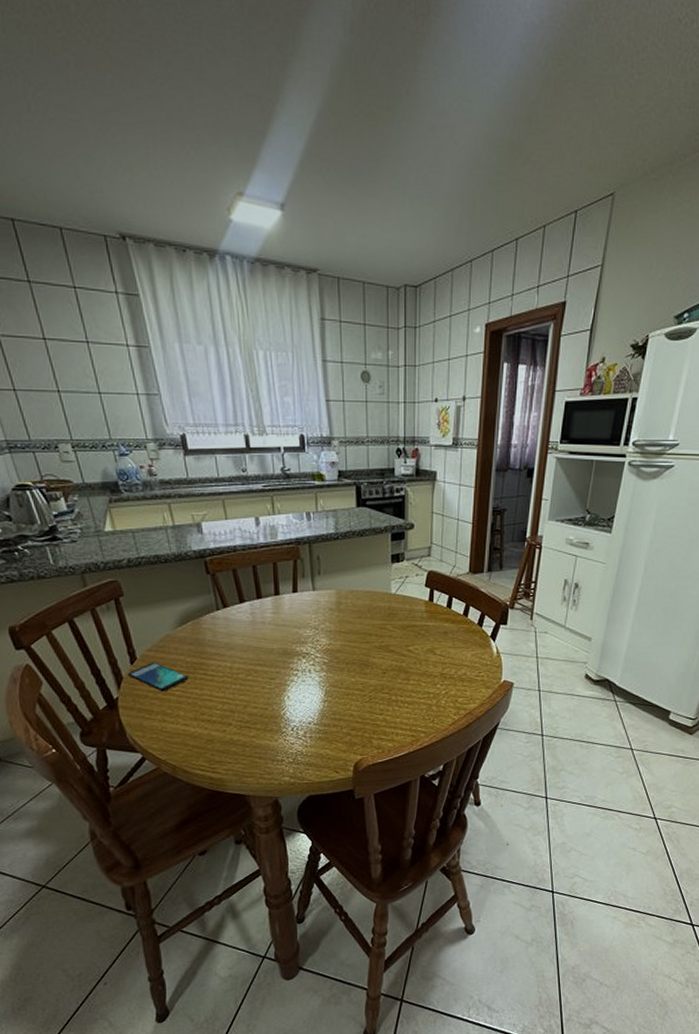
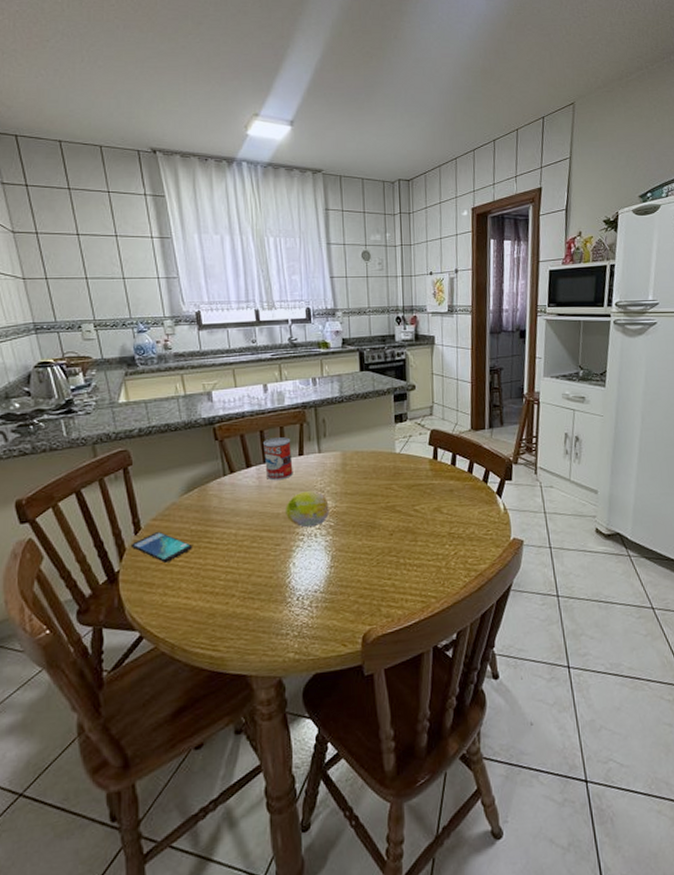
can: none [256,573,287,617] -> present [263,437,293,481]
fruit: none [280,628,323,664] -> present [286,491,329,528]

